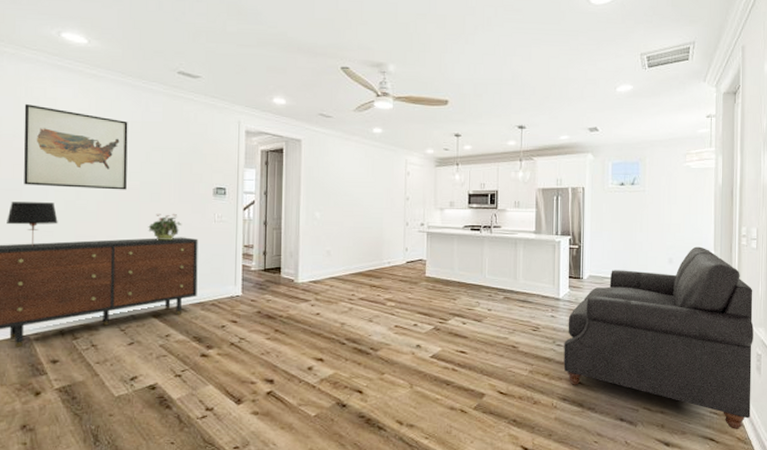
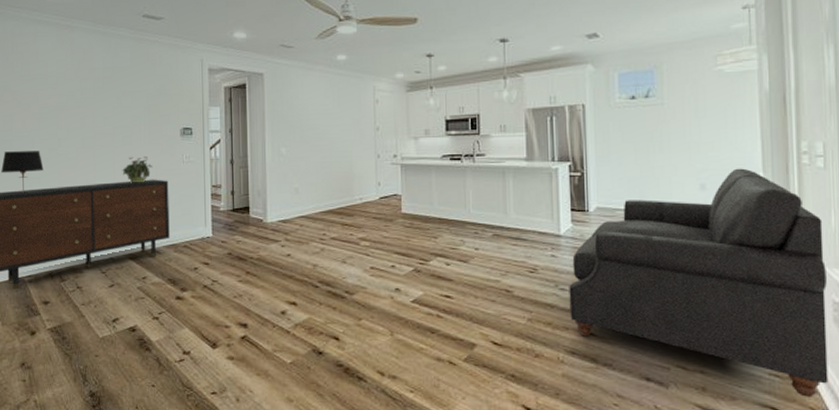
wall art: present [23,104,128,190] -> none [11,59,101,136]

